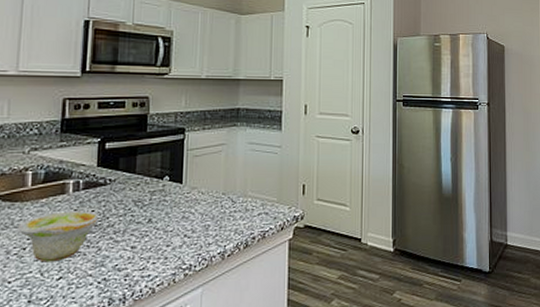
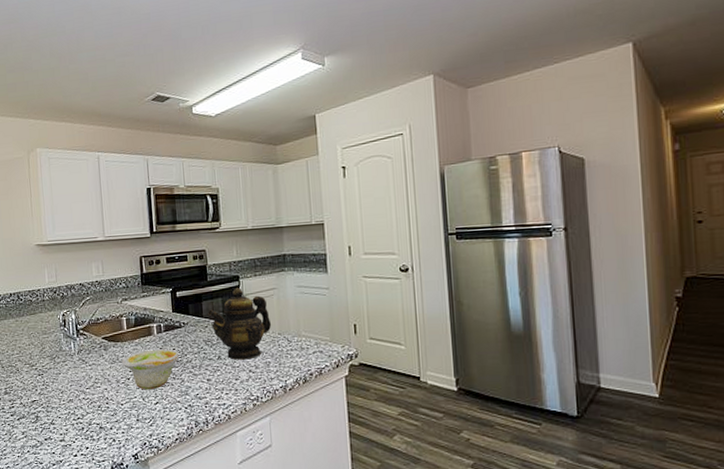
teapot: none [142,141,216,224] -> present [208,287,272,360]

